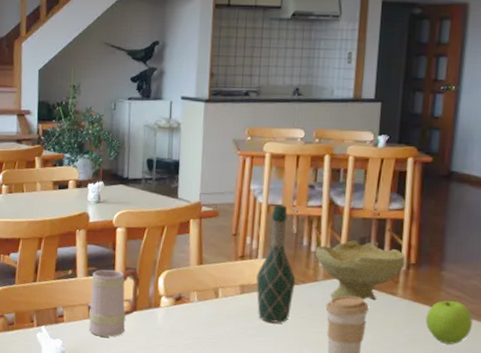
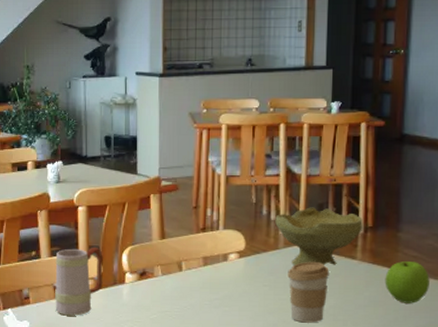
wine bottle: present [256,204,296,323] -> none [219,175,257,292]

